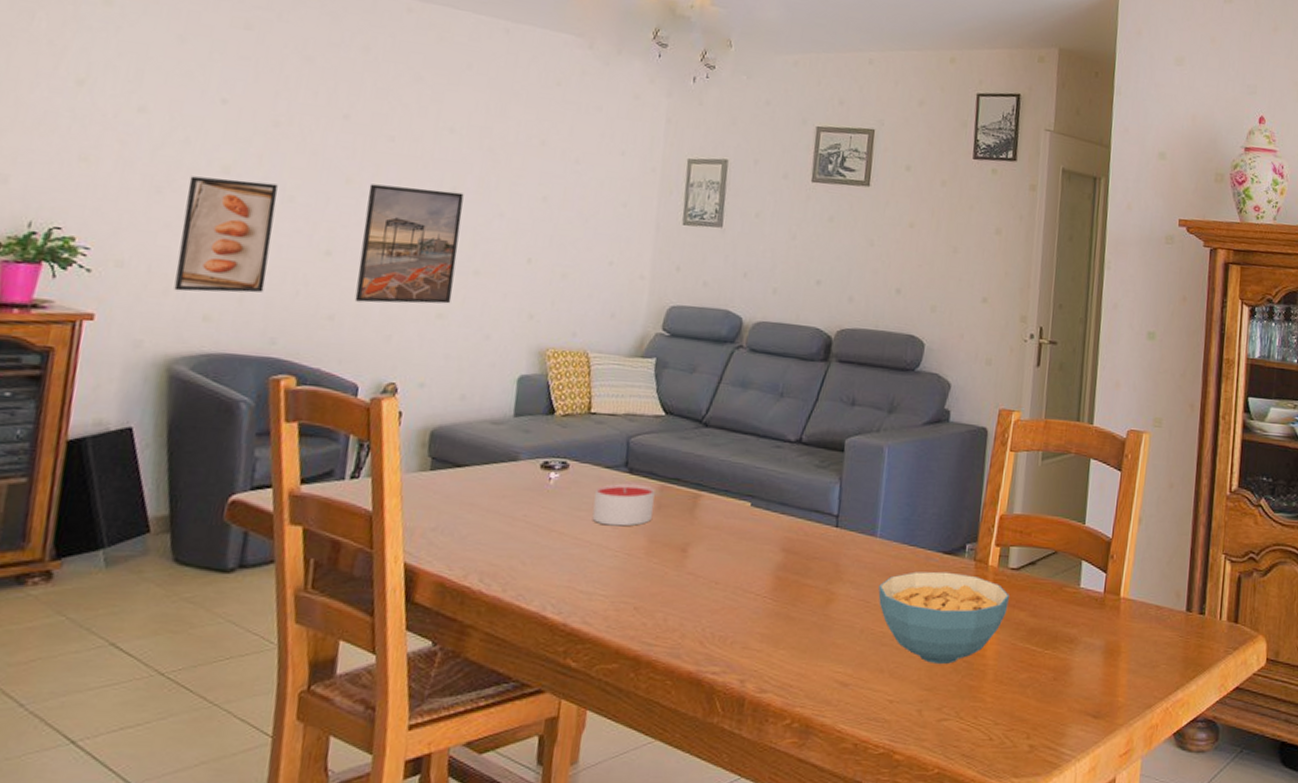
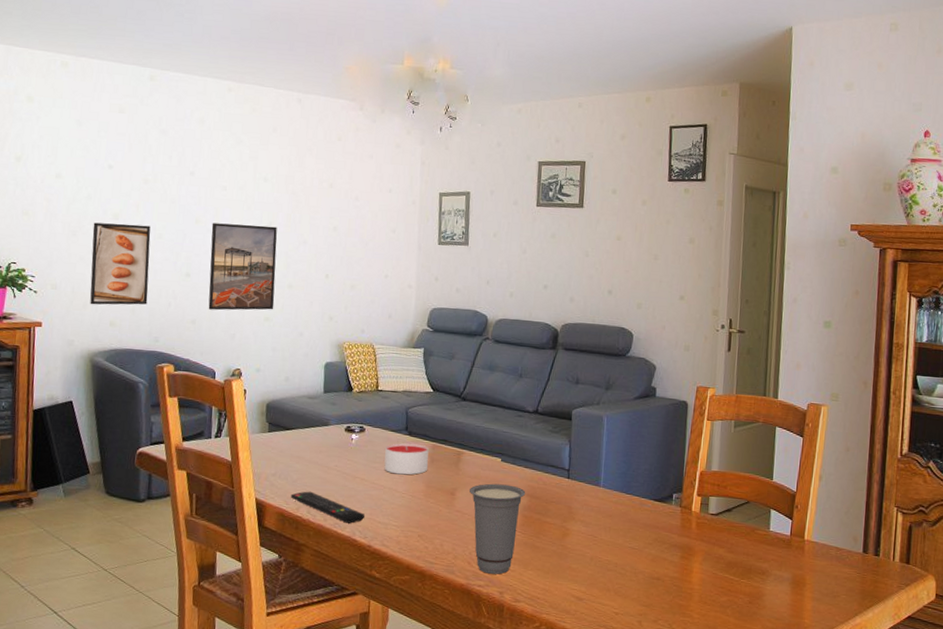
remote control: none [455,551,562,595] -> present [290,491,366,524]
cup: none [707,535,781,657] -> present [469,483,526,574]
cereal bowl: present [878,571,1009,665] -> none [603,514,710,587]

